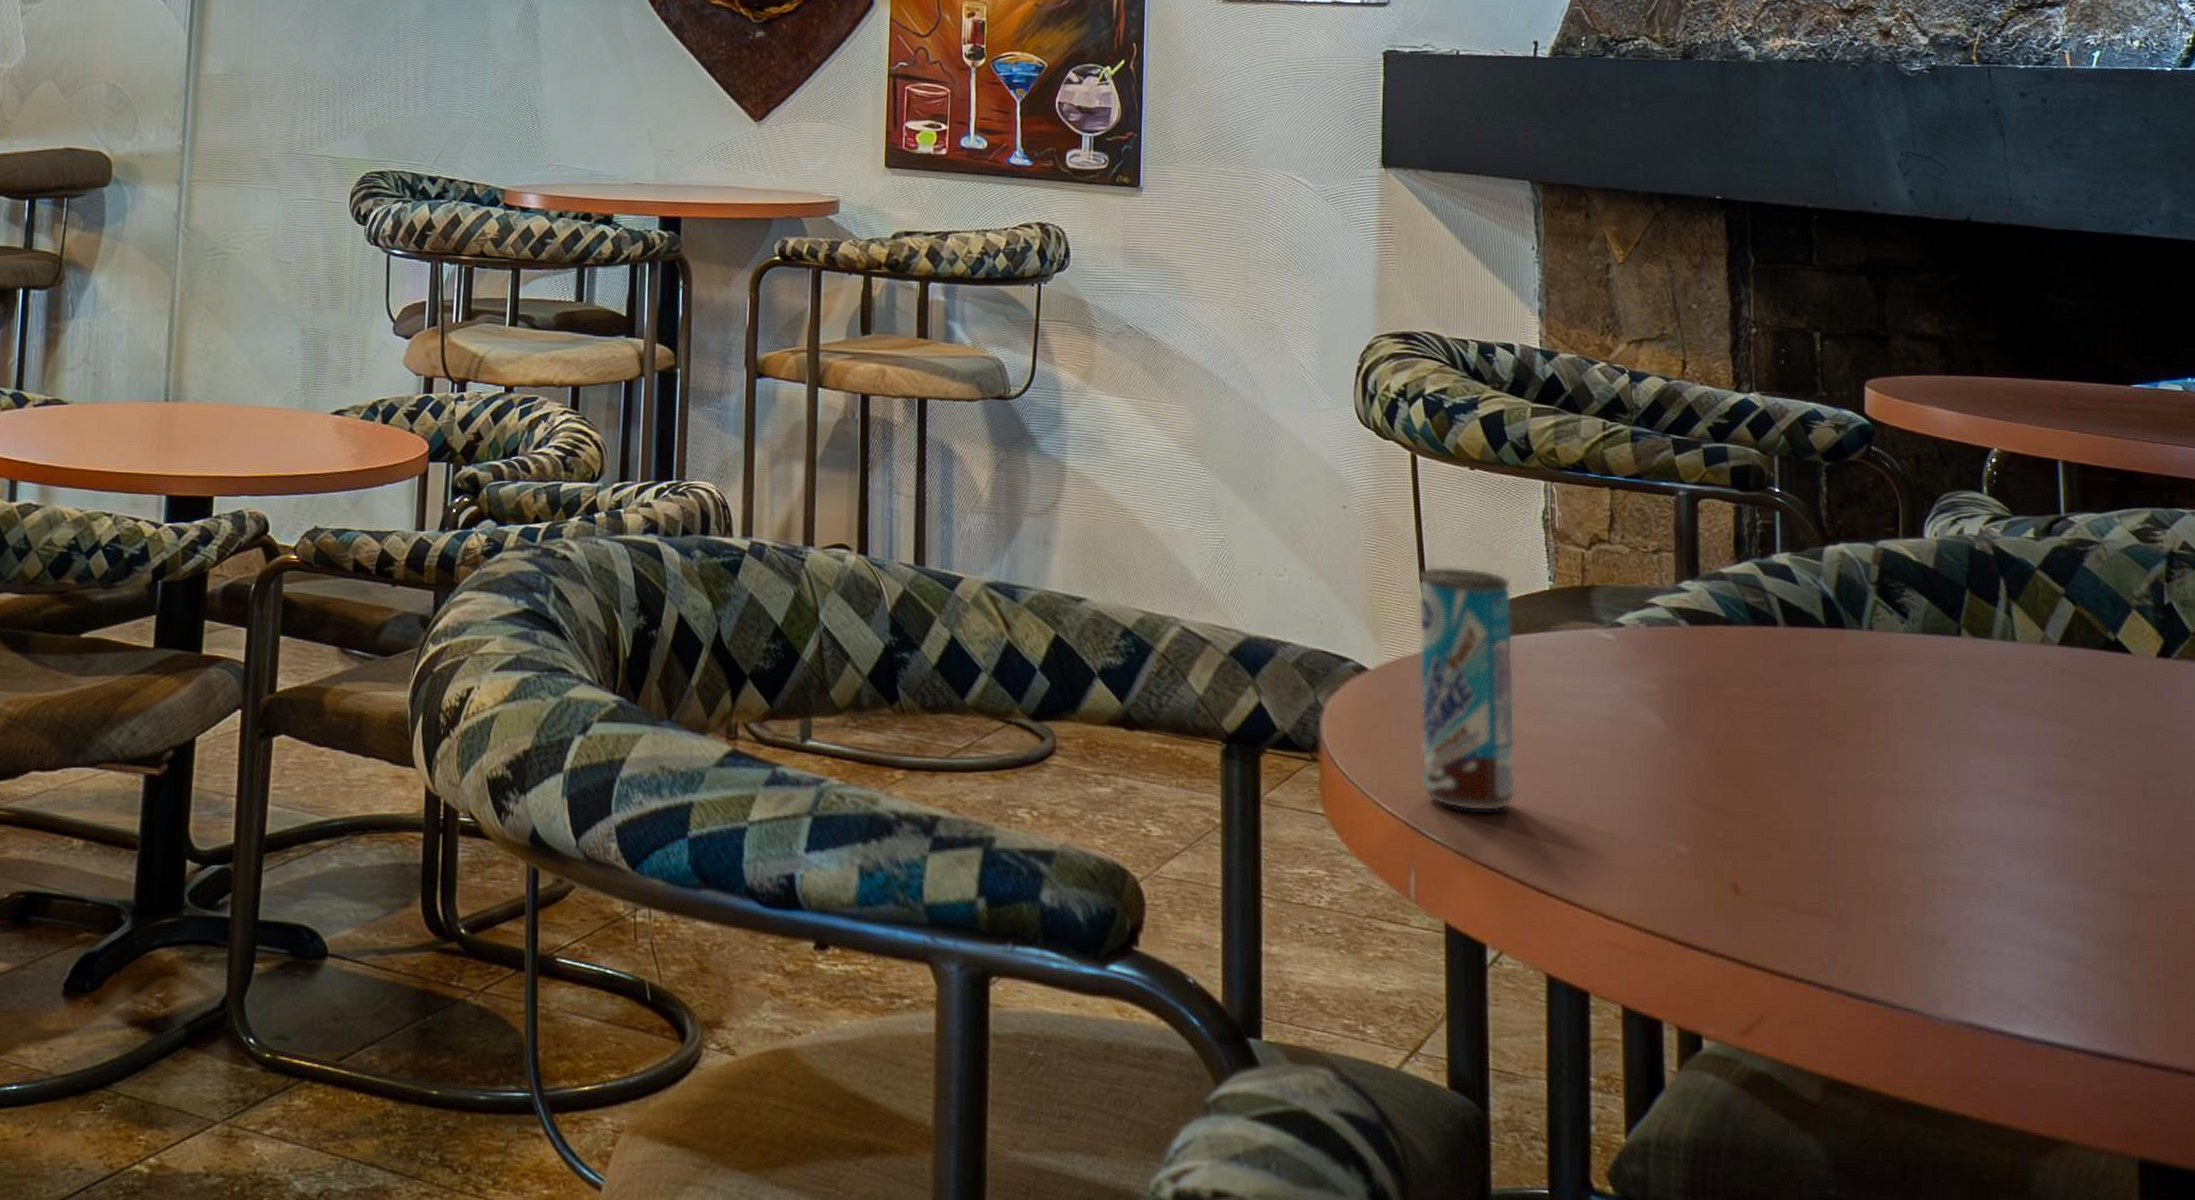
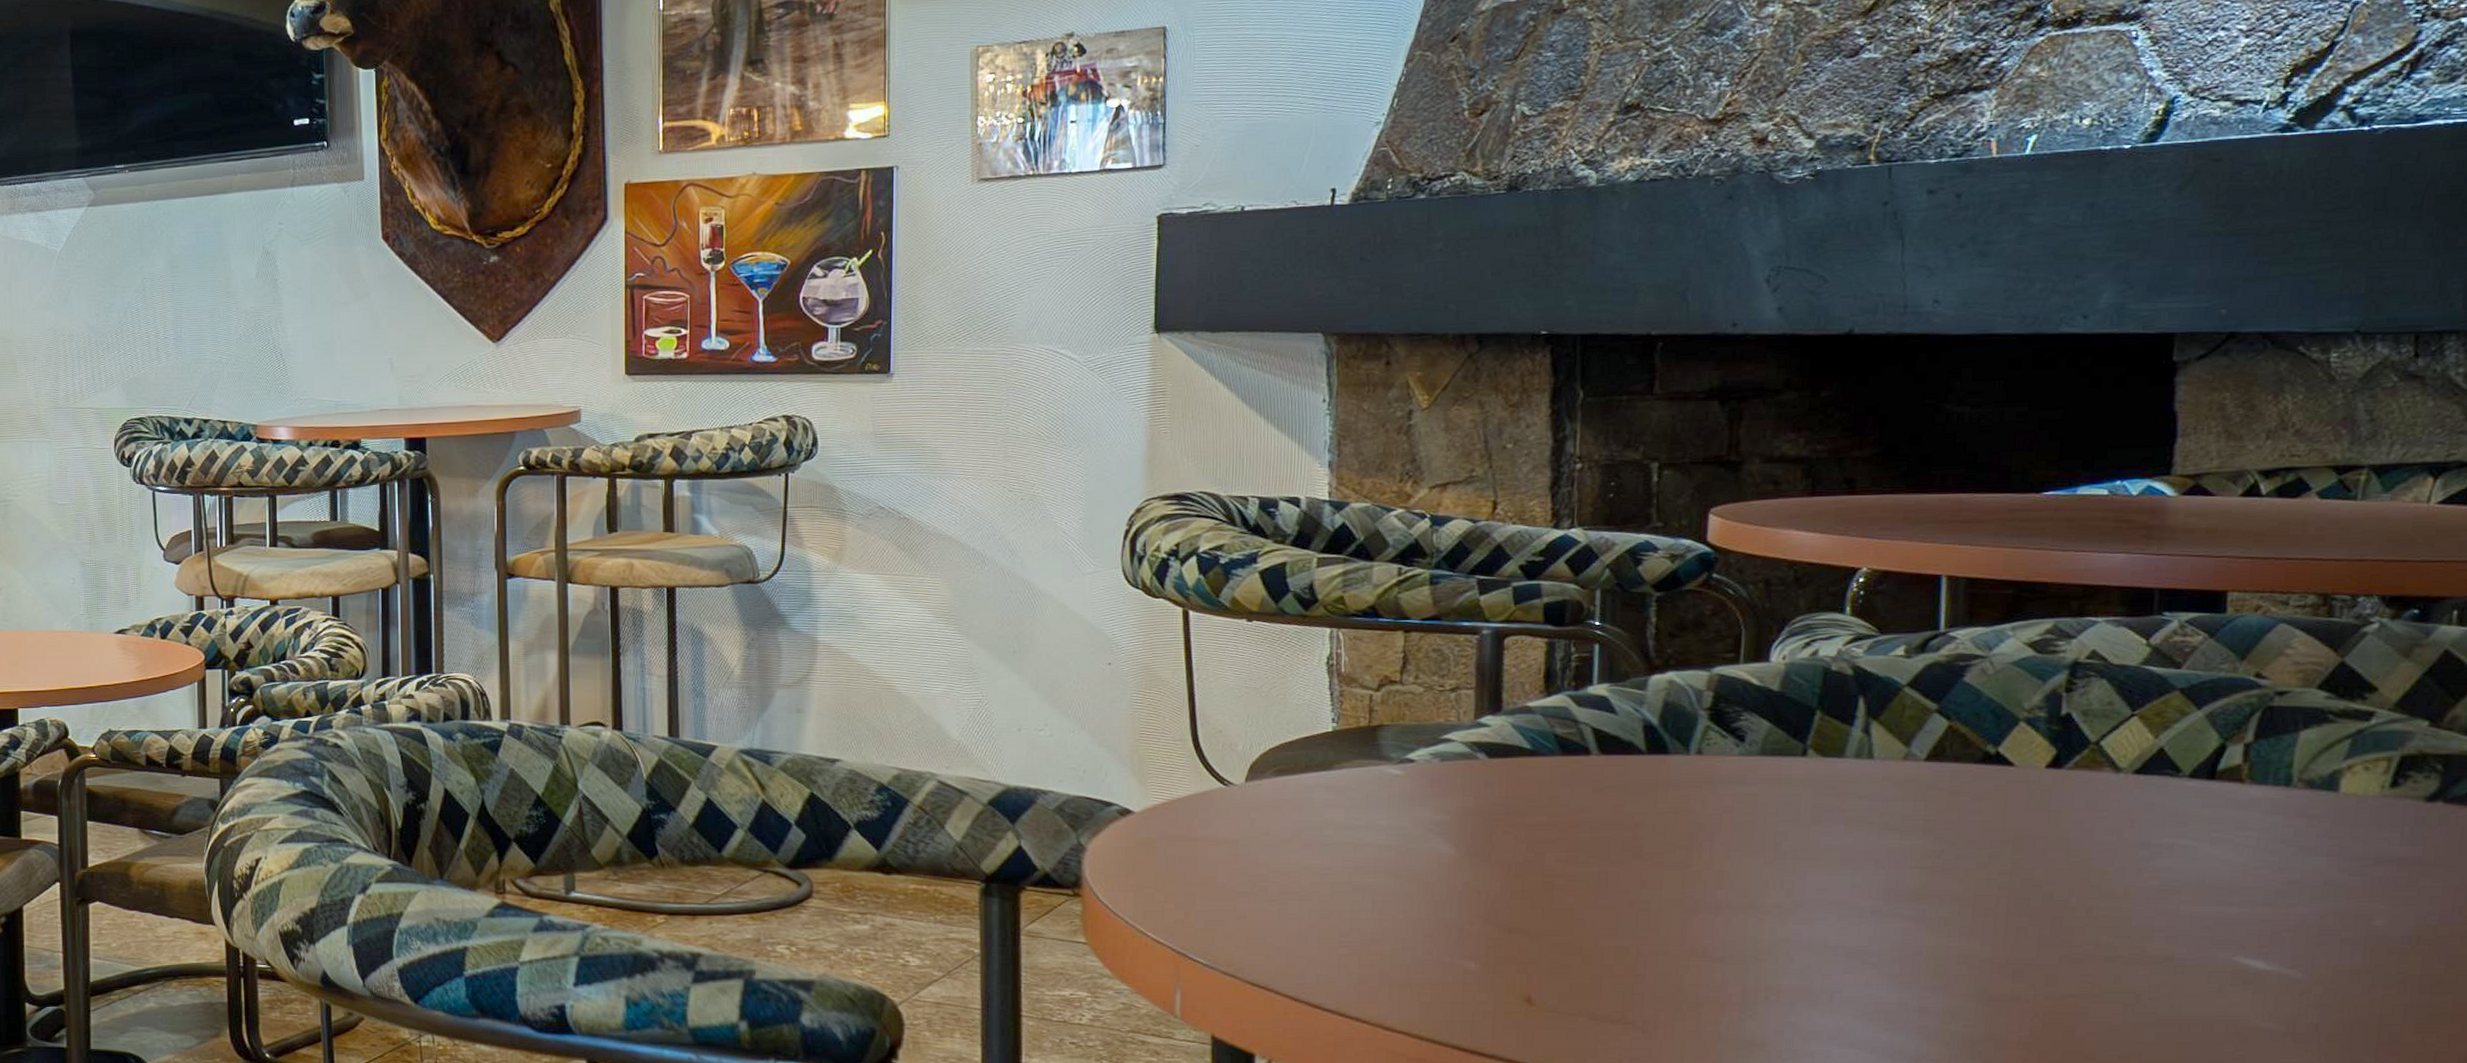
beverage can: present [1418,566,1516,812] -> none [1188,714,1291,936]

